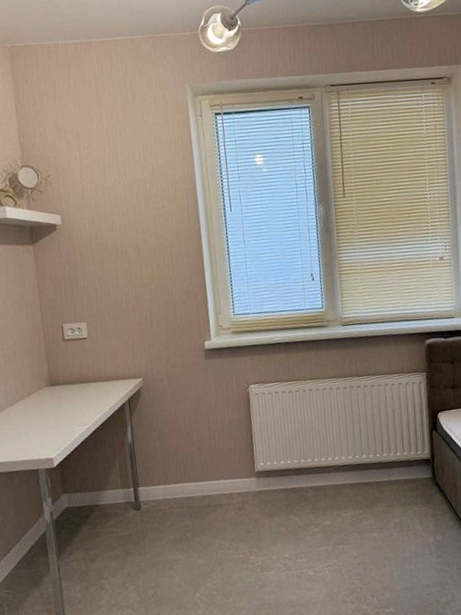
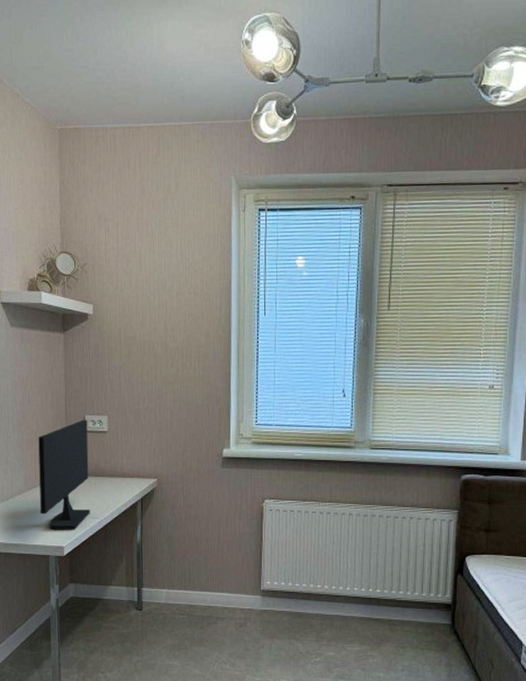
computer monitor: none [15,328,78,443] -> present [38,419,90,530]

